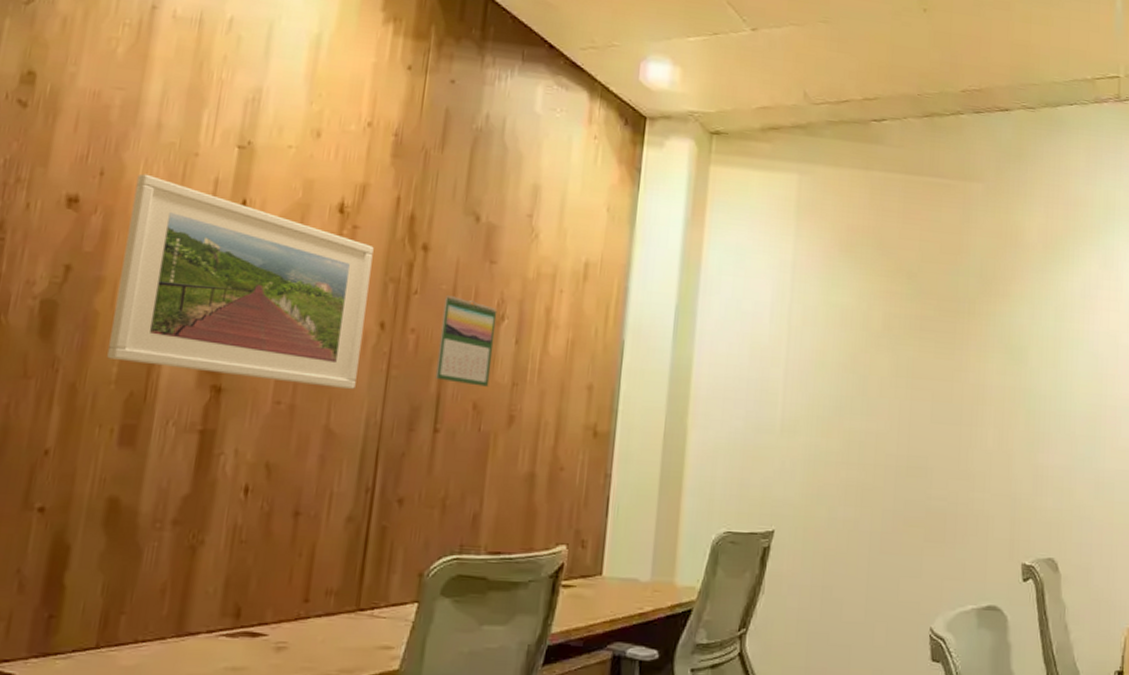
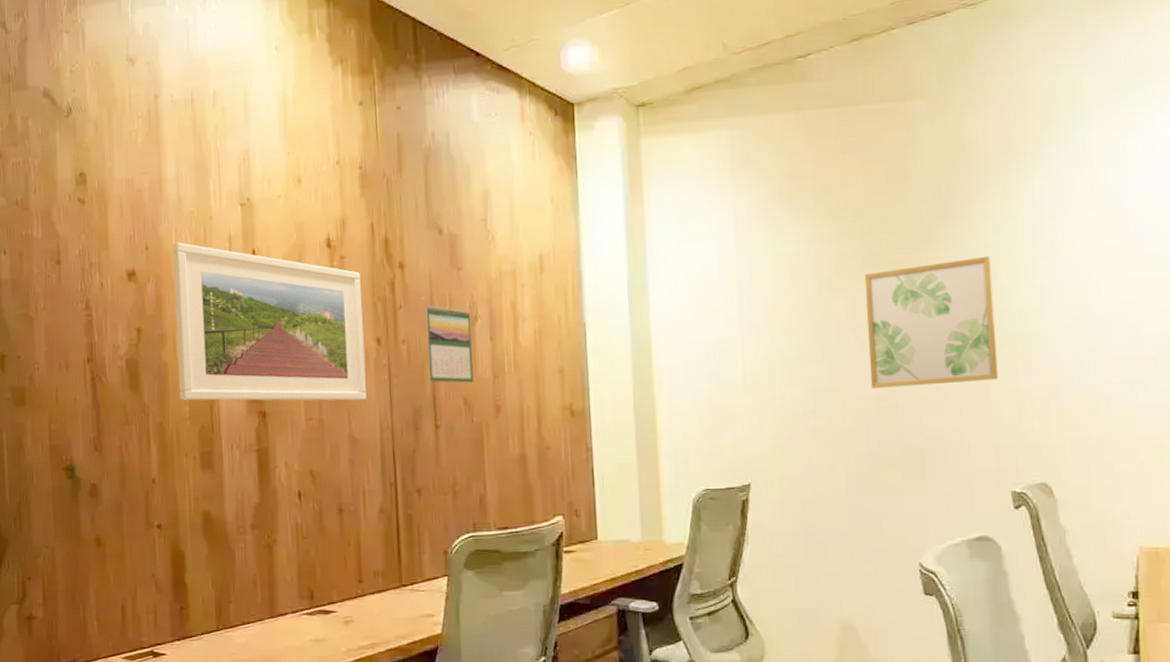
wall art: none [905,335,1025,454] -> present [864,255,999,389]

